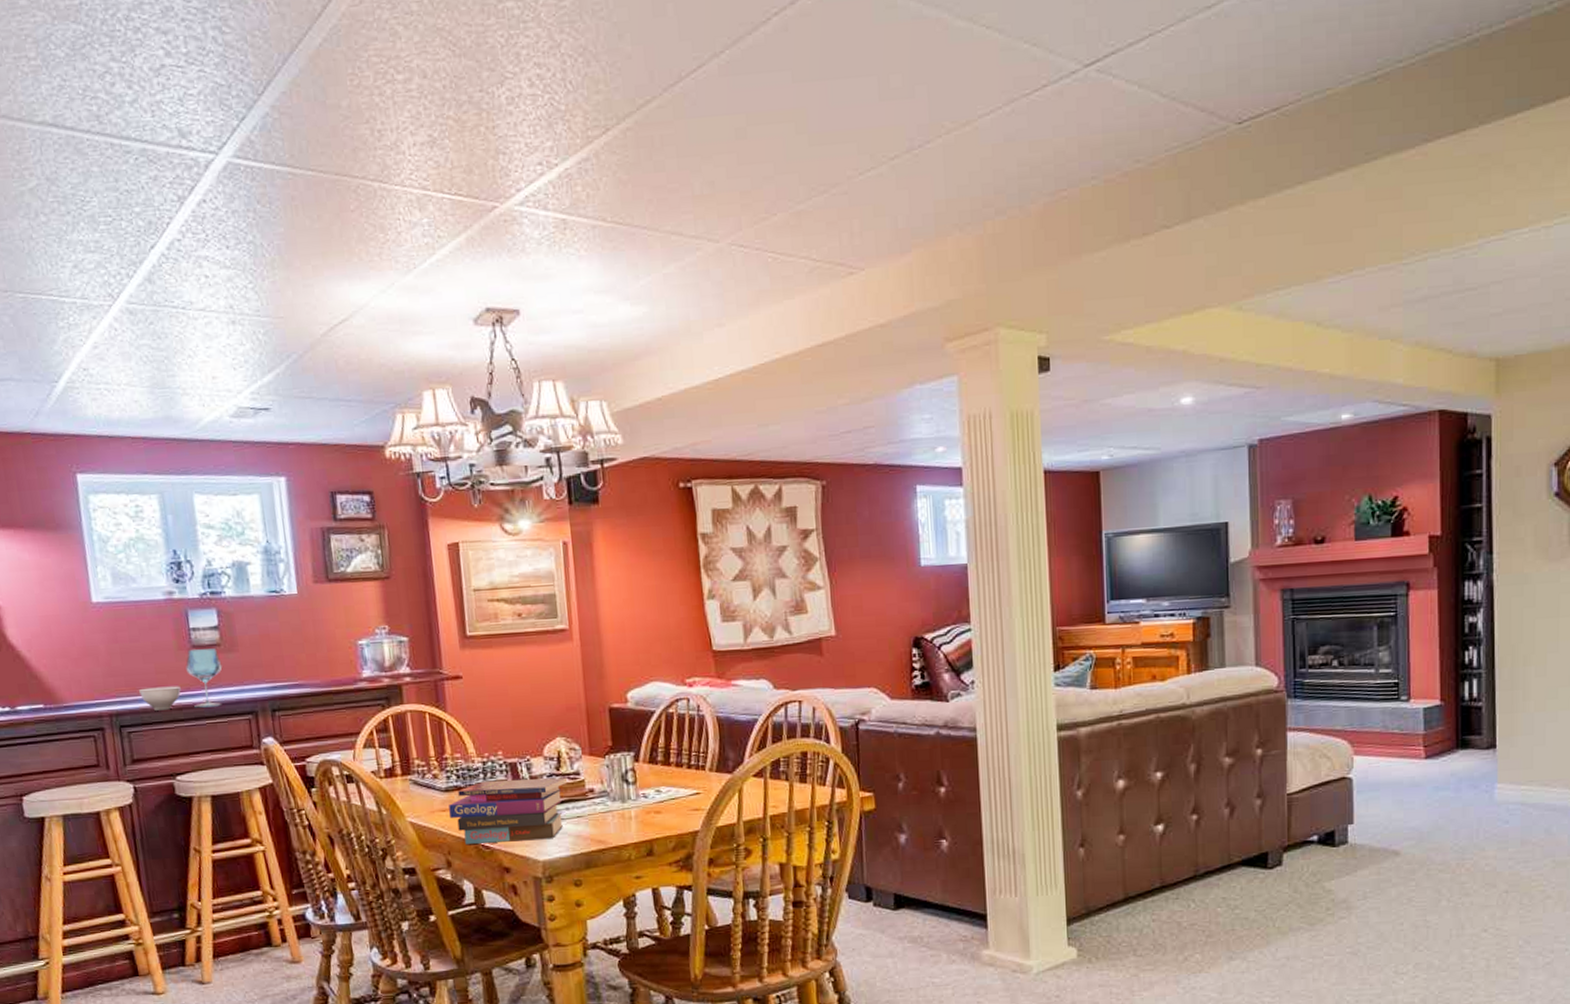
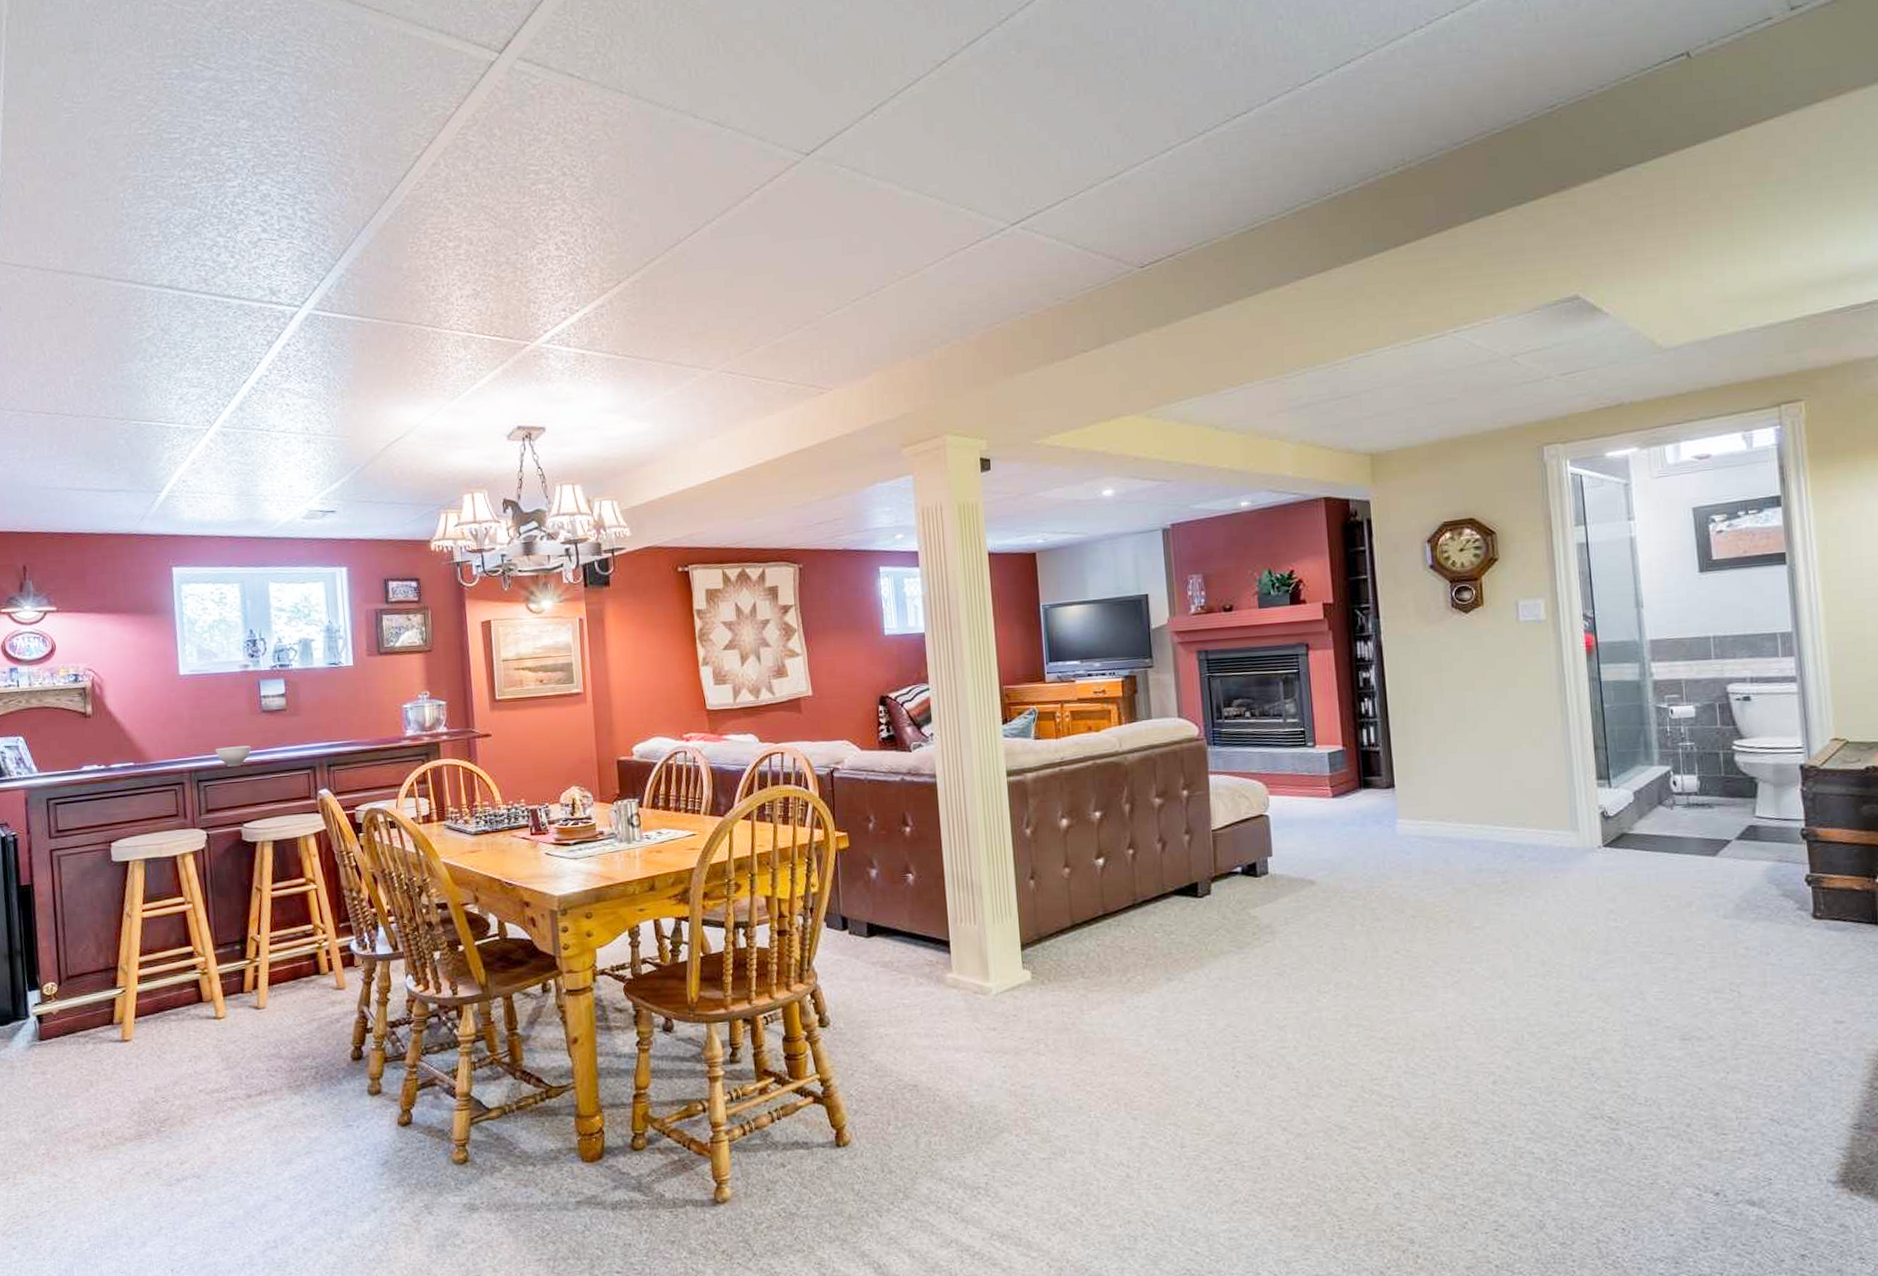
wine glass: present [185,648,223,708] -> none [256,713,287,765]
books: present [449,777,568,844] -> none [477,821,581,882]

